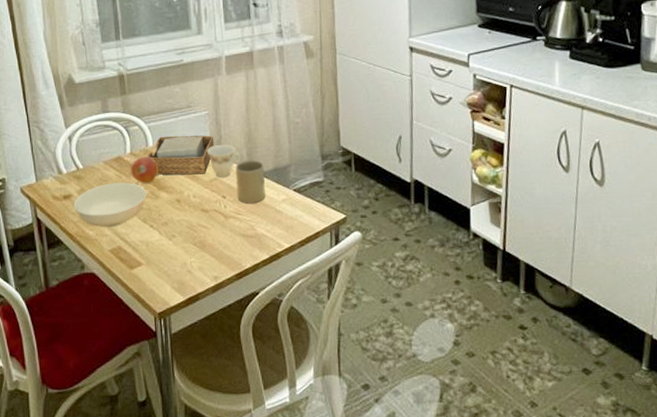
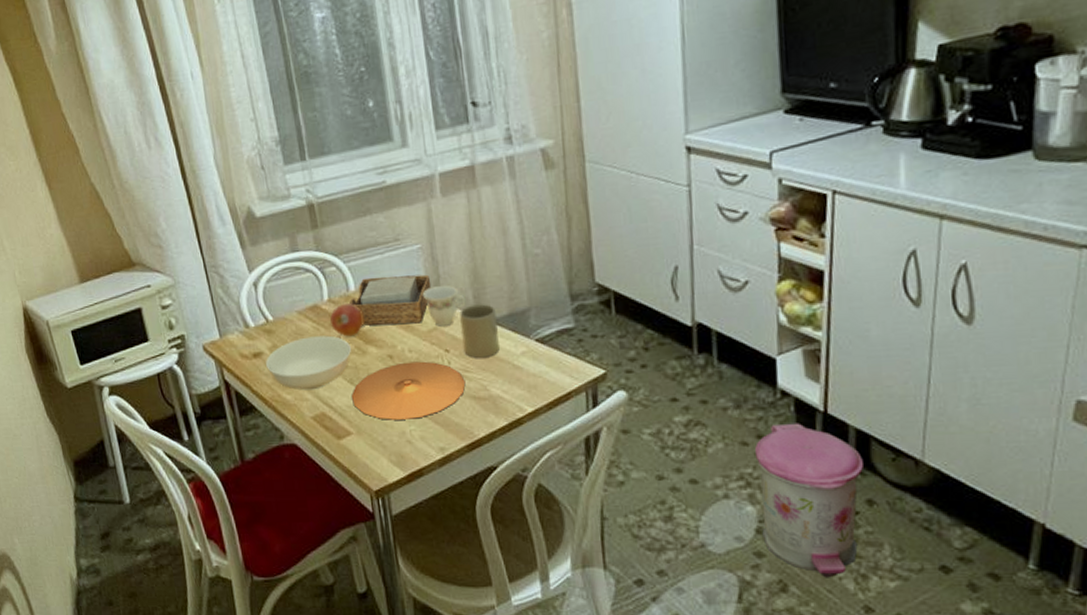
plate: none [144,205,237,253] -> present [352,361,466,420]
trash can: none [453,258,530,380] -> present [754,423,863,578]

